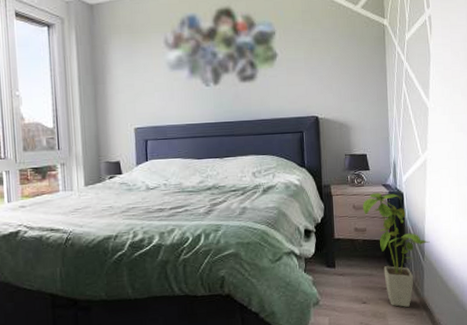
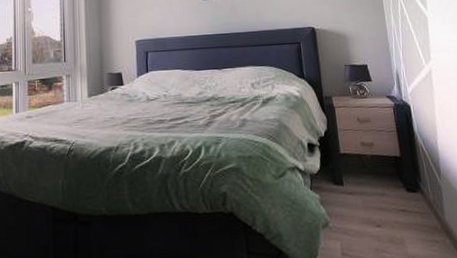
house plant: present [363,192,430,307] -> none [367,104,445,233]

